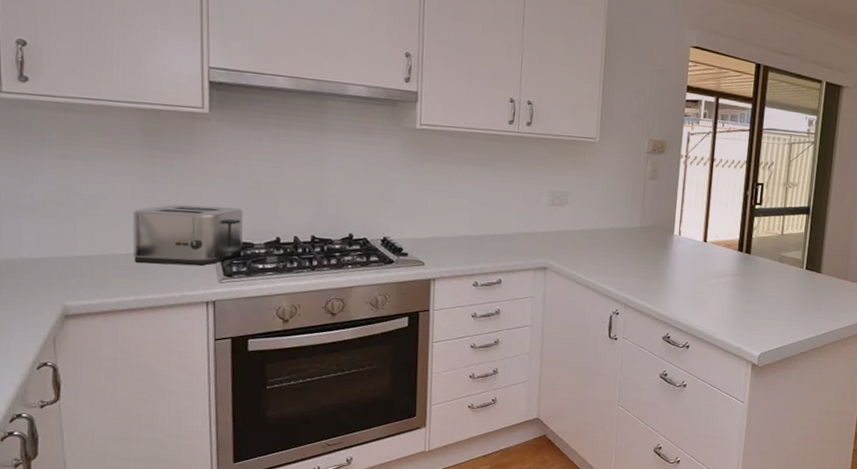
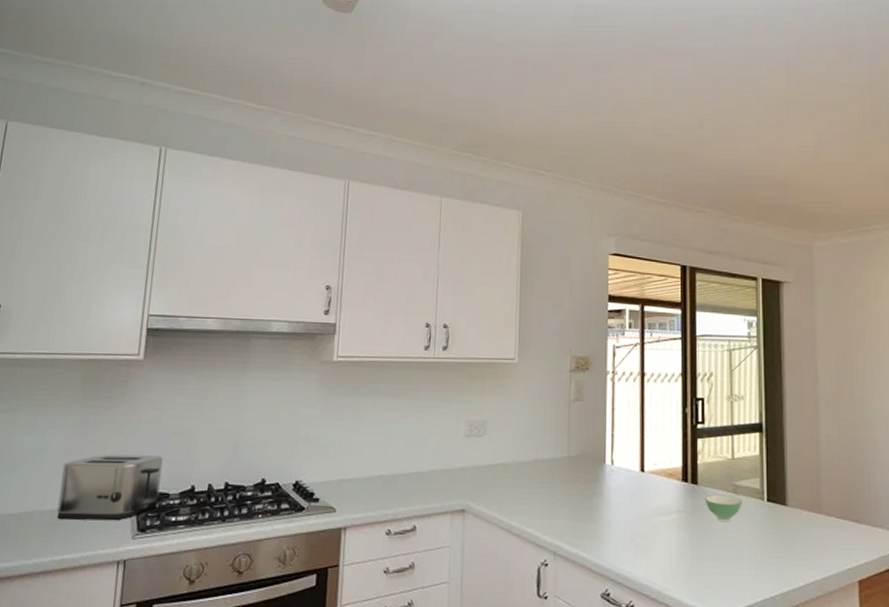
bowl: none [755,262,786,285] -> present [704,494,743,523]

